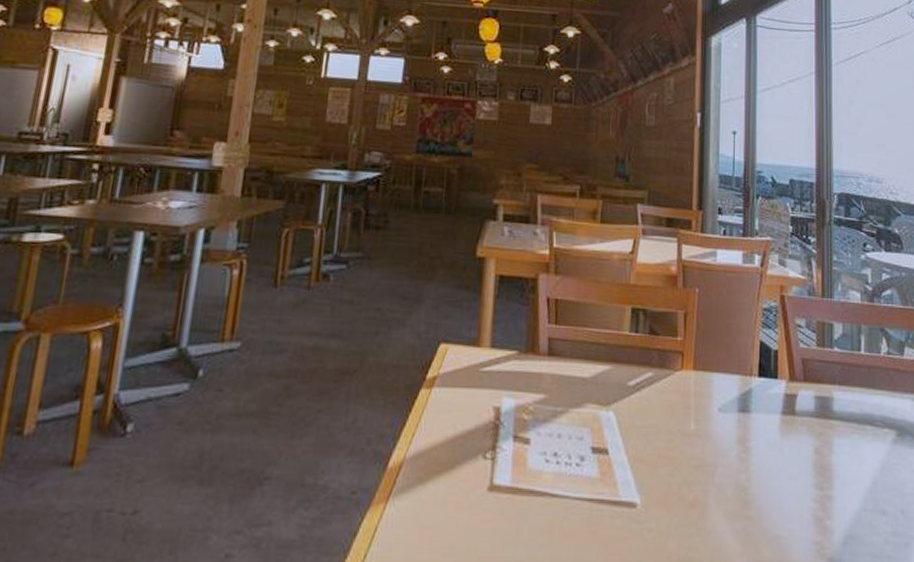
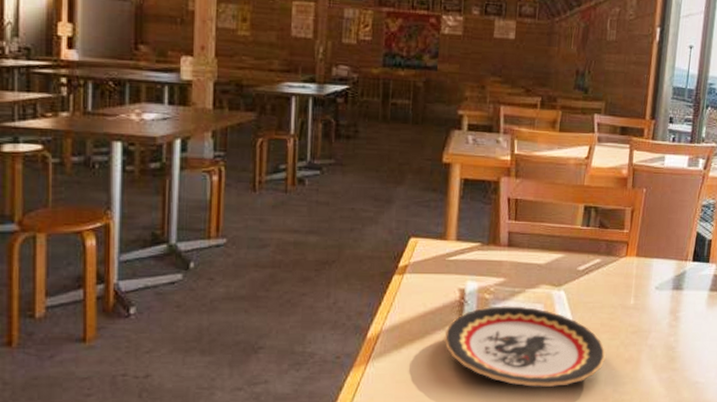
plate: none [475,429,666,540] -> present [443,306,606,388]

